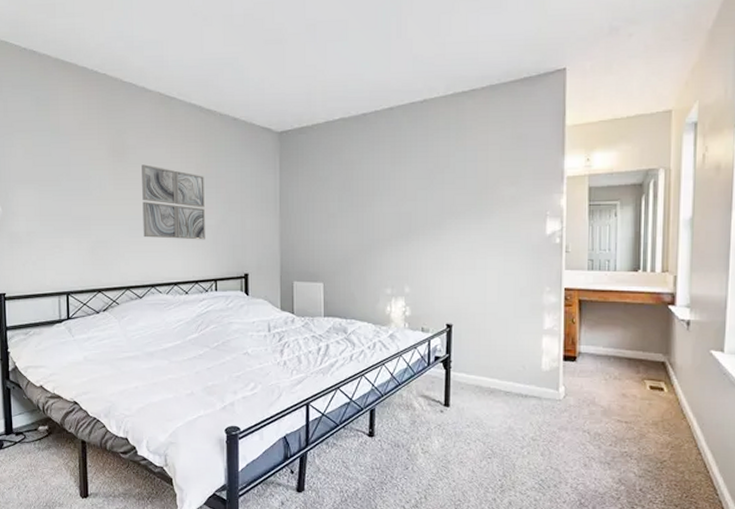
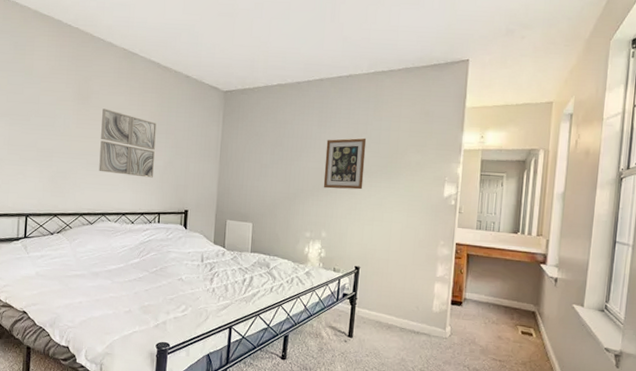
wall art: none [402,172,450,236] -> present [323,137,367,190]

